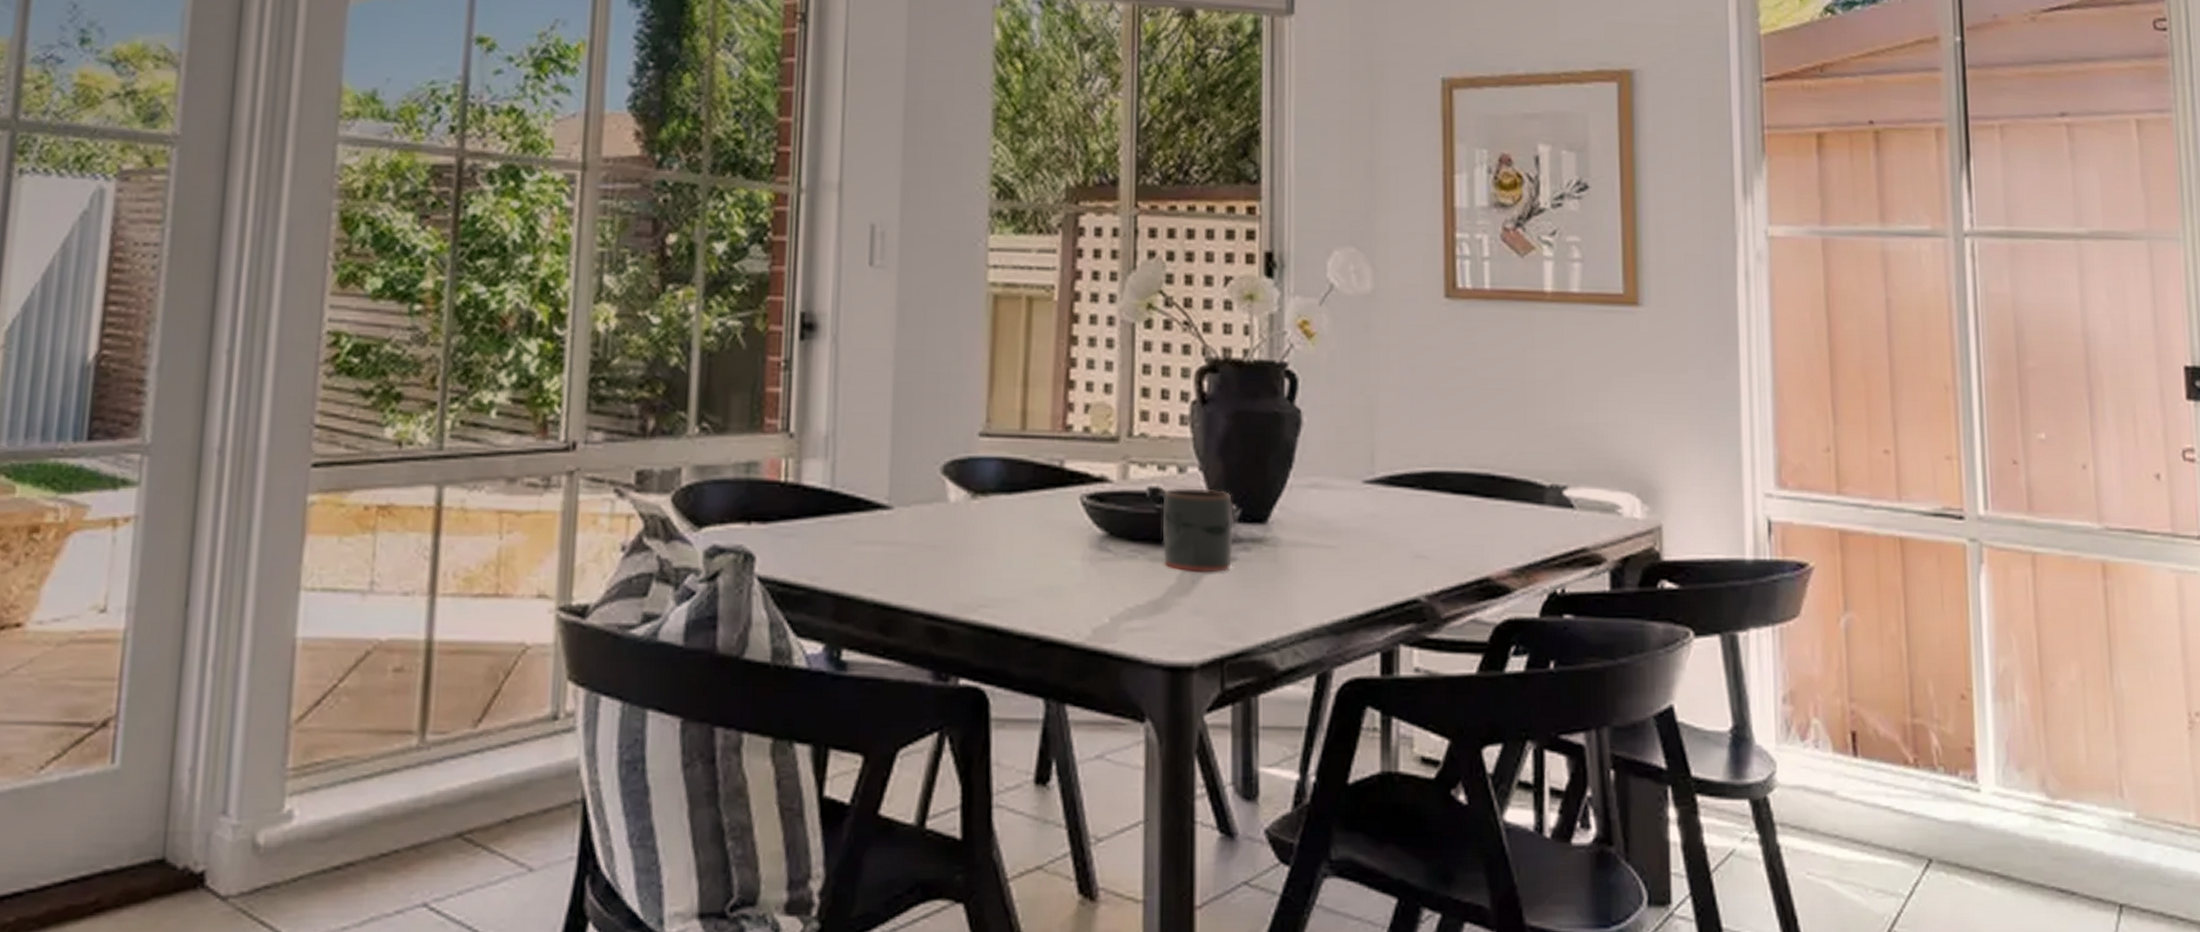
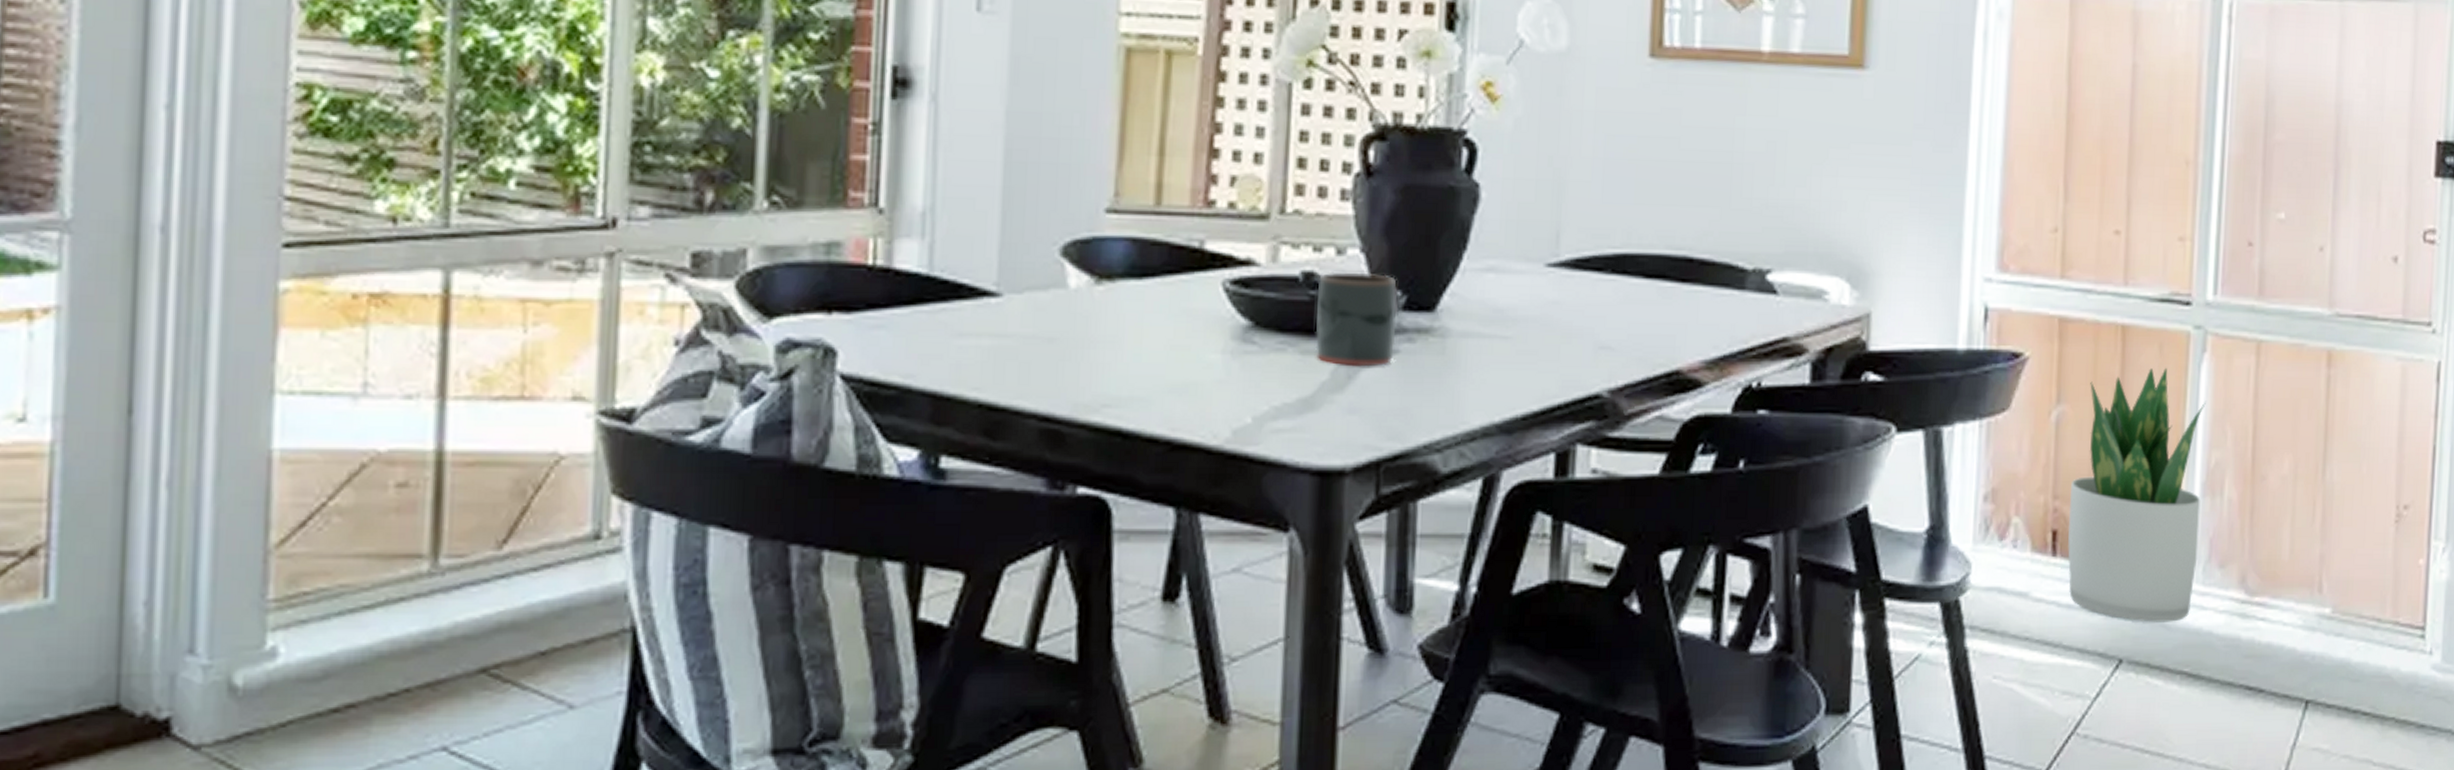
planter: none [1865,577,1996,823] -> present [2068,367,2206,622]

